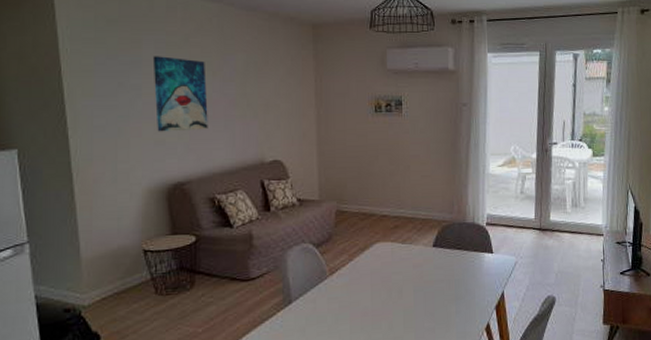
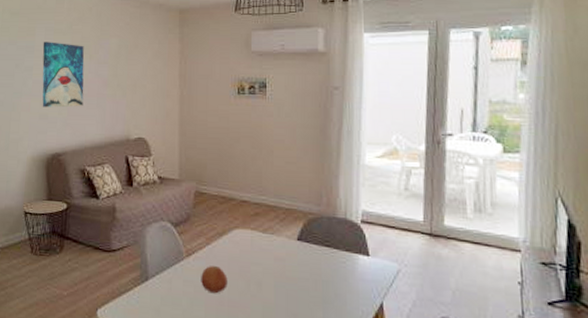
fruit: none [345,280,371,306] -> present [201,266,228,294]

